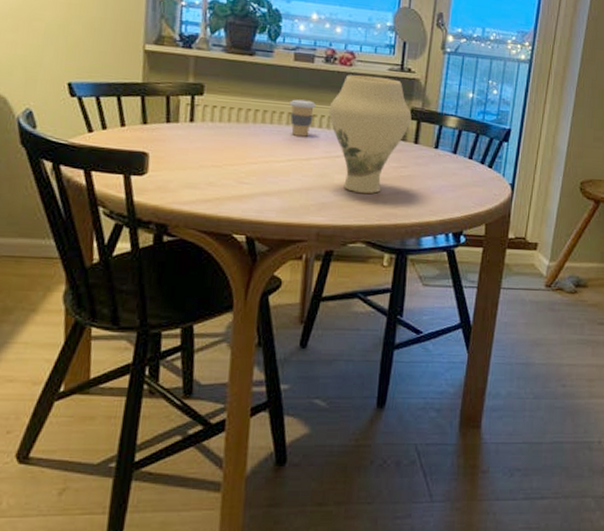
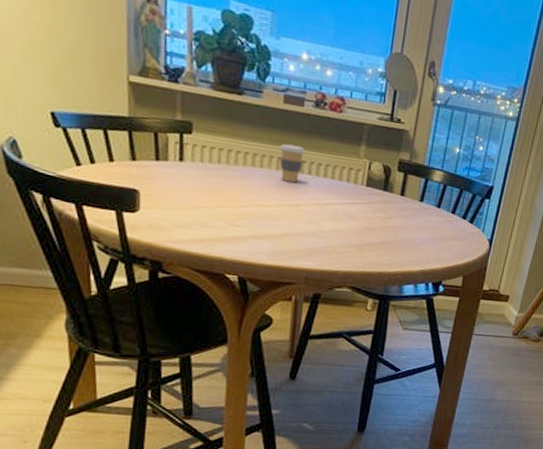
vase: present [328,75,412,194] -> none [318,121,399,242]

